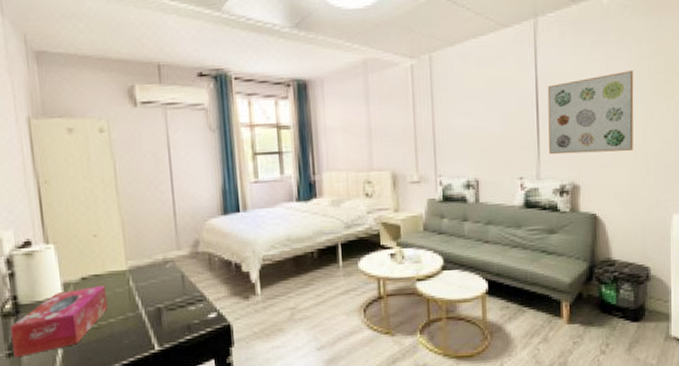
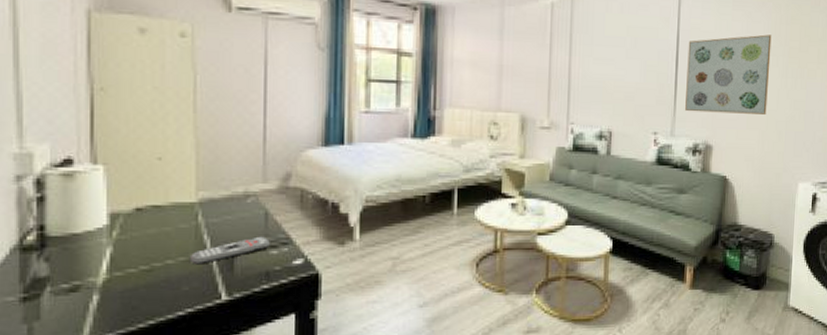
tissue box: present [10,286,108,358] -> none [31,219,166,303]
remote control: none [126,295,188,322] -> present [189,236,270,265]

